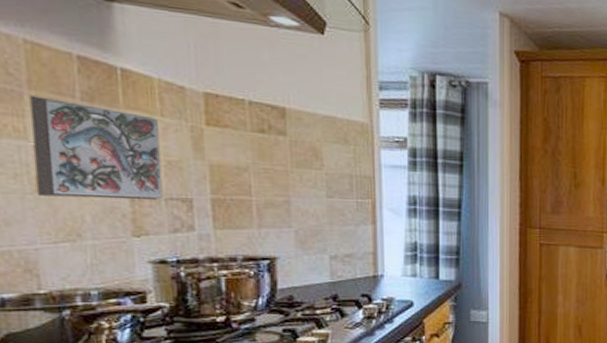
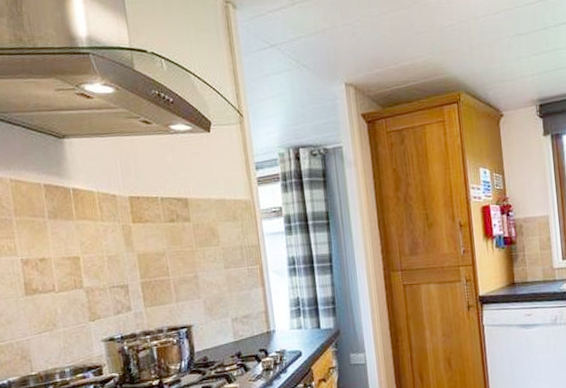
decorative tile: present [30,96,163,200] -> none [16,220,107,298]

